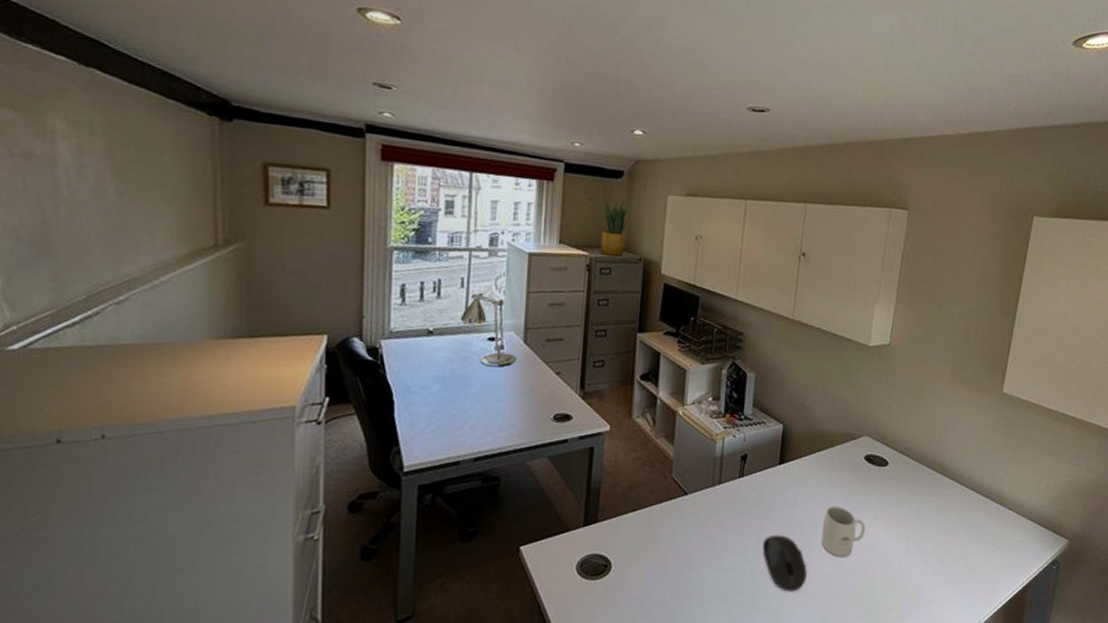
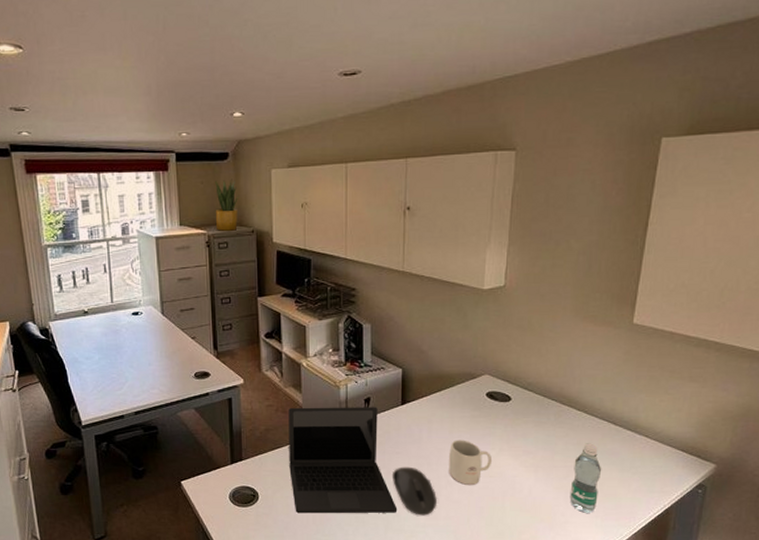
desk lamp: present [460,292,516,368] -> none [107,275,157,337]
laptop: none [650,461,765,589] -> present [288,407,398,514]
bottle: none [937,514,969,590] -> present [569,443,602,513]

